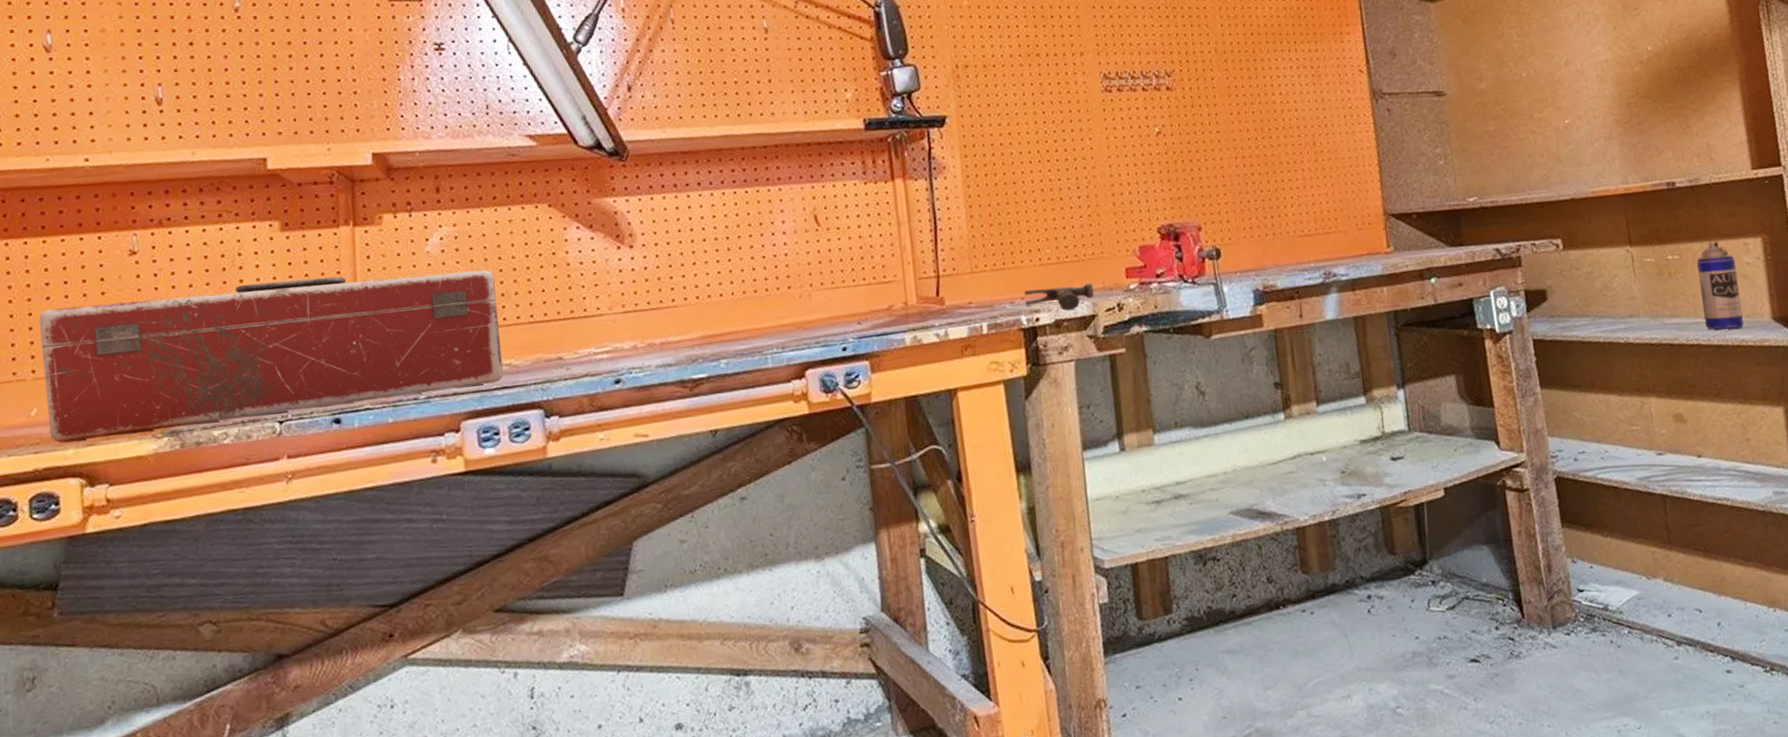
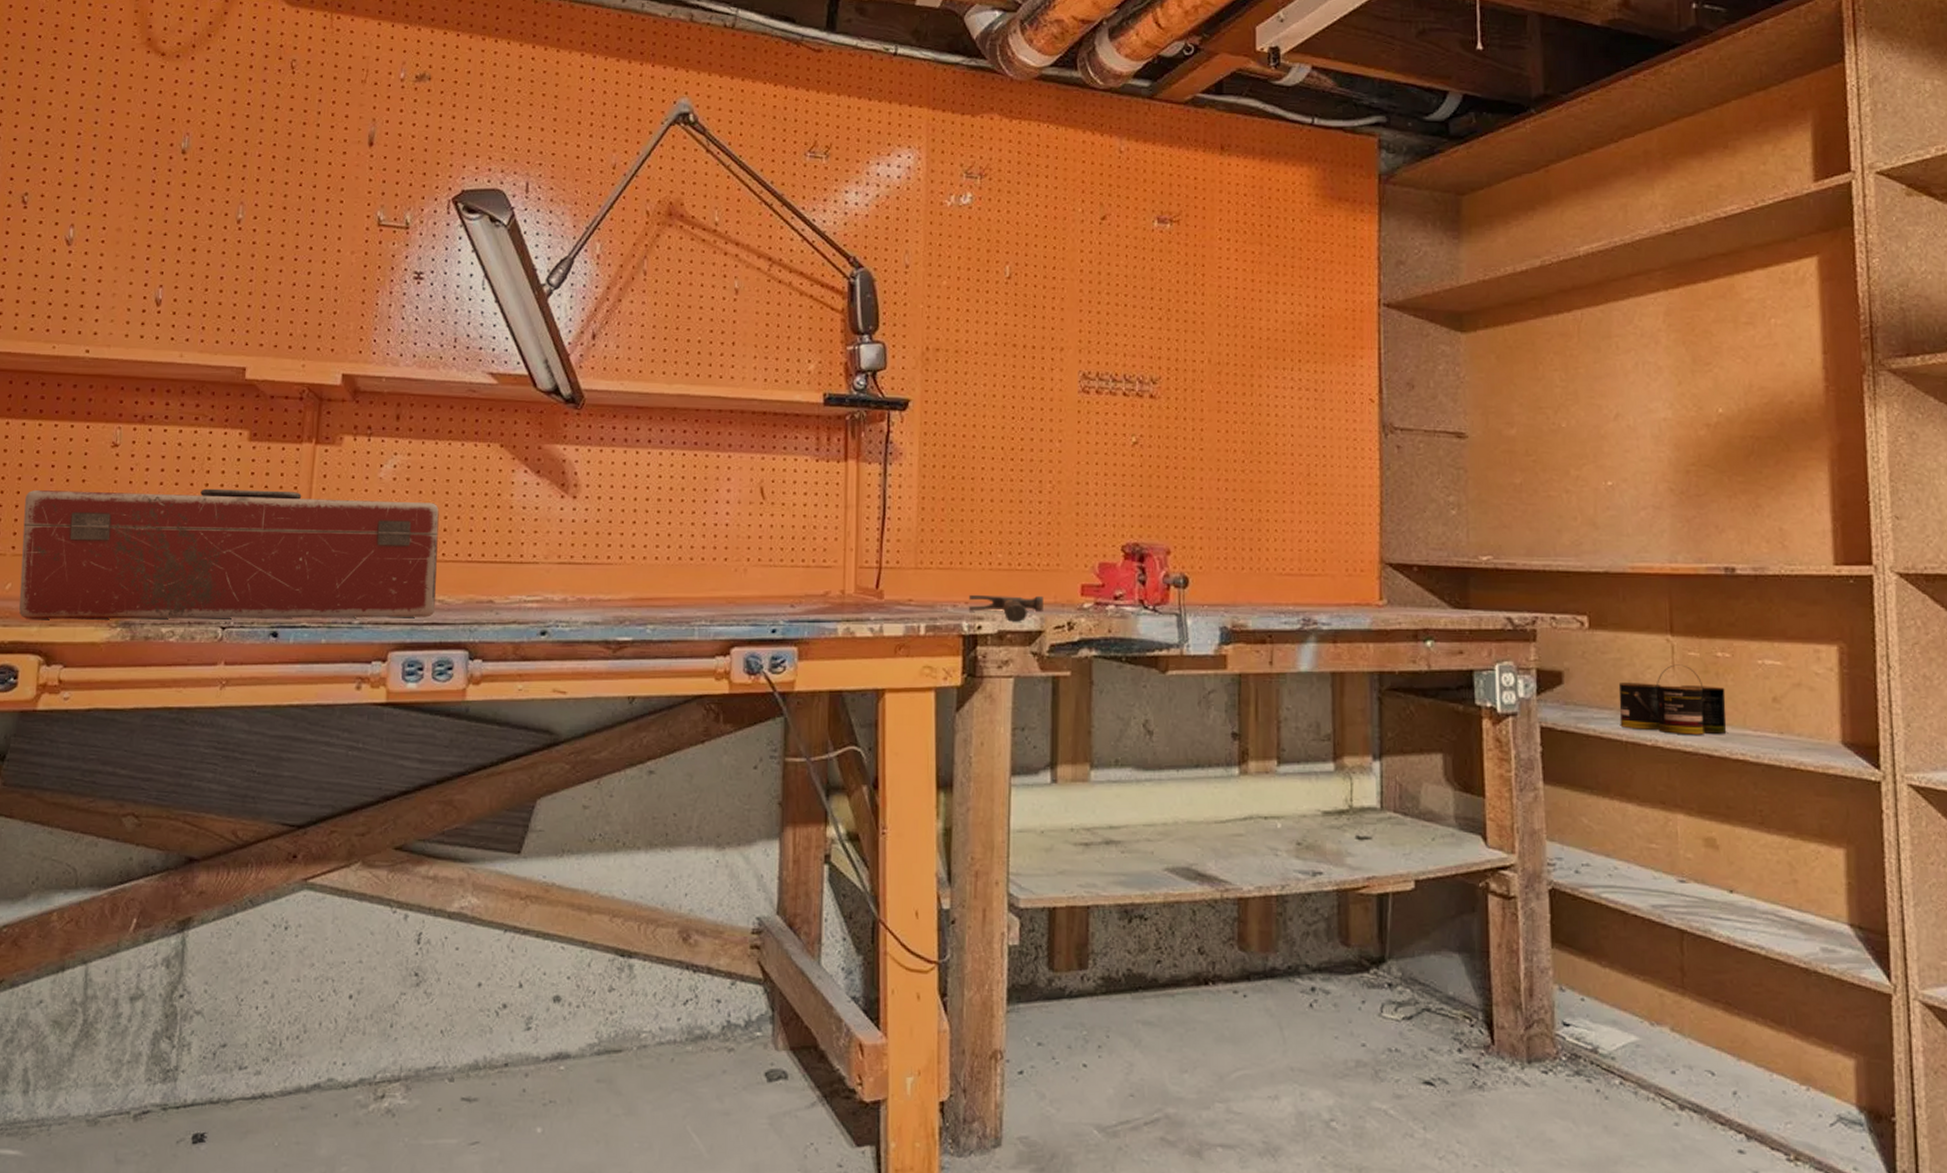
paint can: none [1592,270,1683,332] -> present [1618,664,1727,736]
spray can: present [1697,241,1744,330] -> none [1753,642,1804,748]

